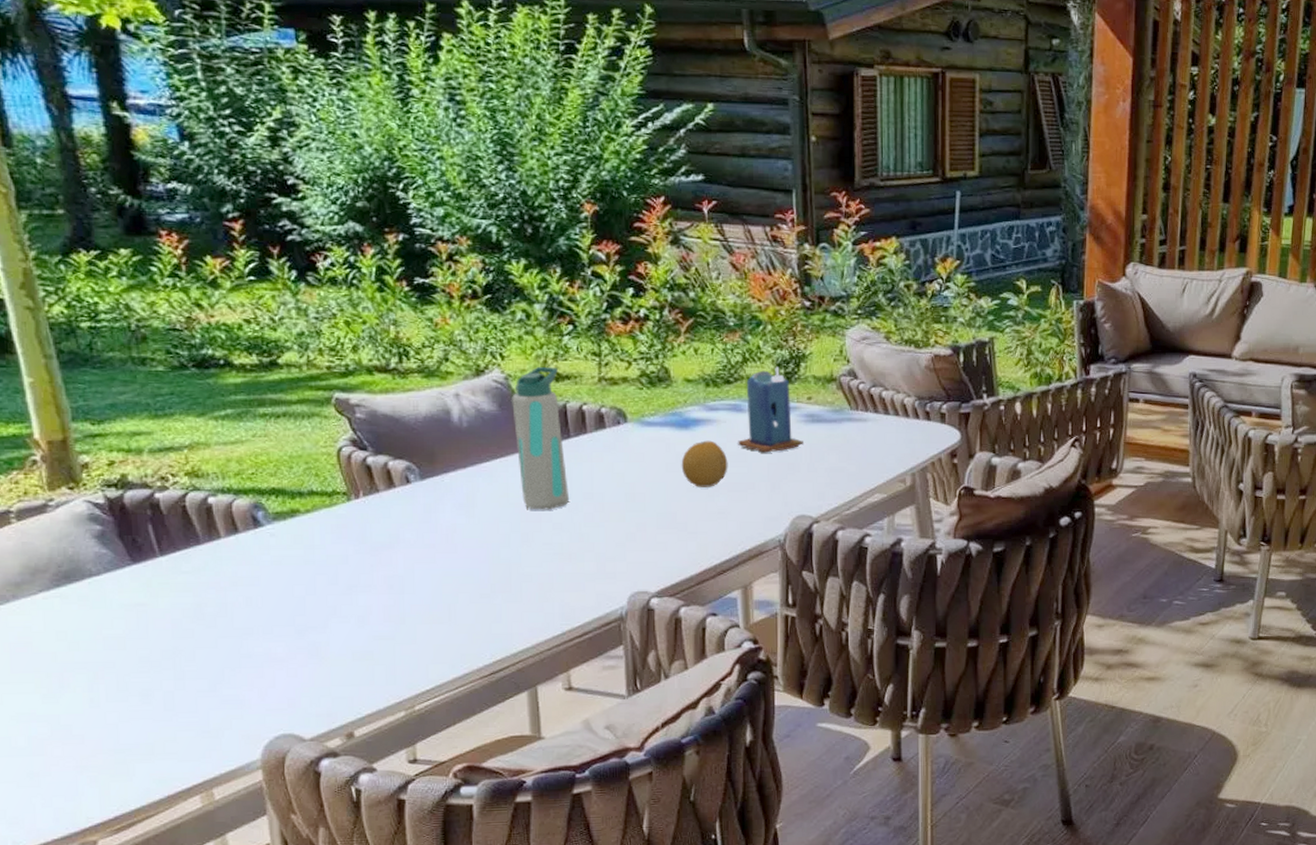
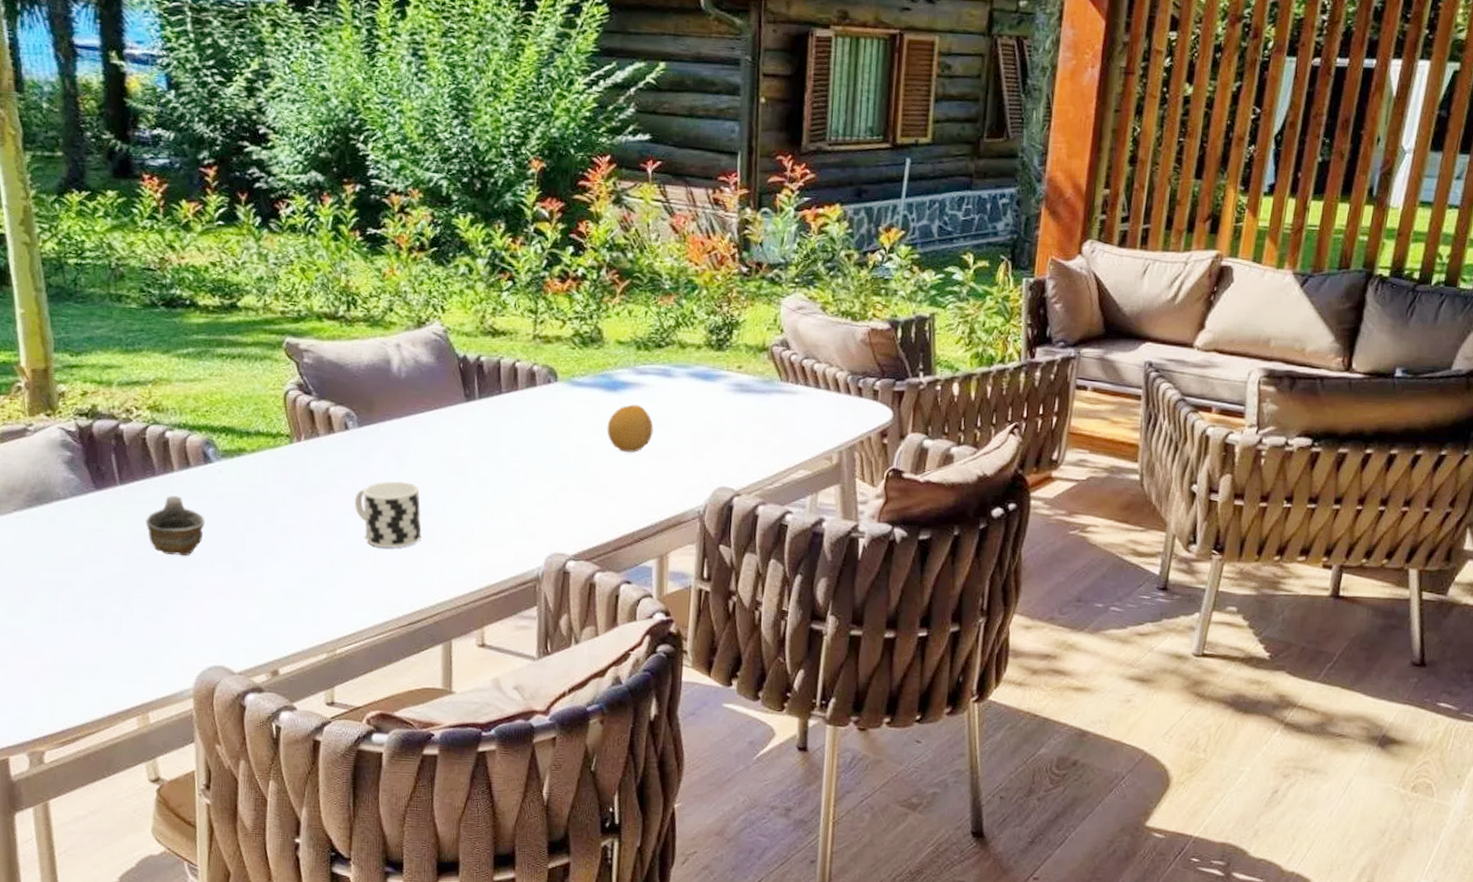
cup: none [192,563,260,624] -> present [145,496,205,556]
cup: none [422,532,497,600] -> present [354,481,422,548]
water bottle: present [512,366,569,510] -> none [449,321,496,465]
candle: present [738,367,805,453] -> none [665,333,731,421]

